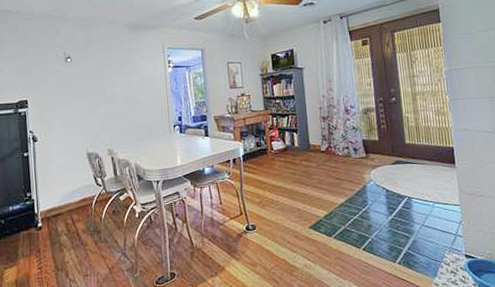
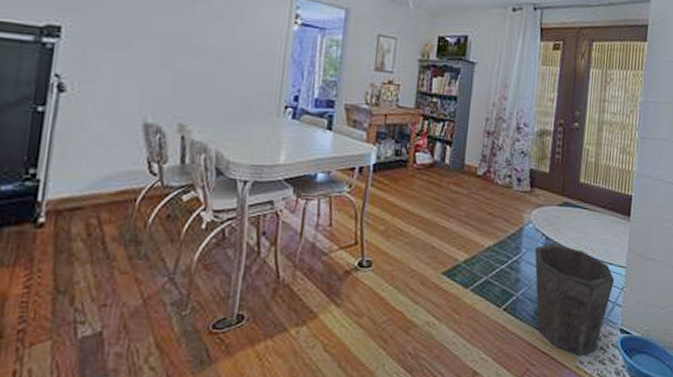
waste bin: none [378,194,452,280] -> present [534,244,615,357]

